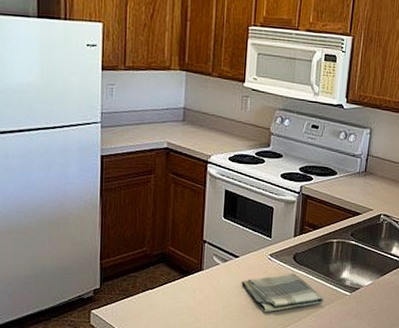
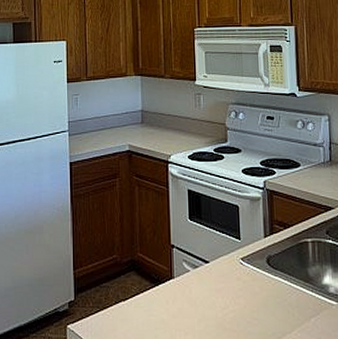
dish towel: present [241,273,324,313] -> none [214,279,308,327]

